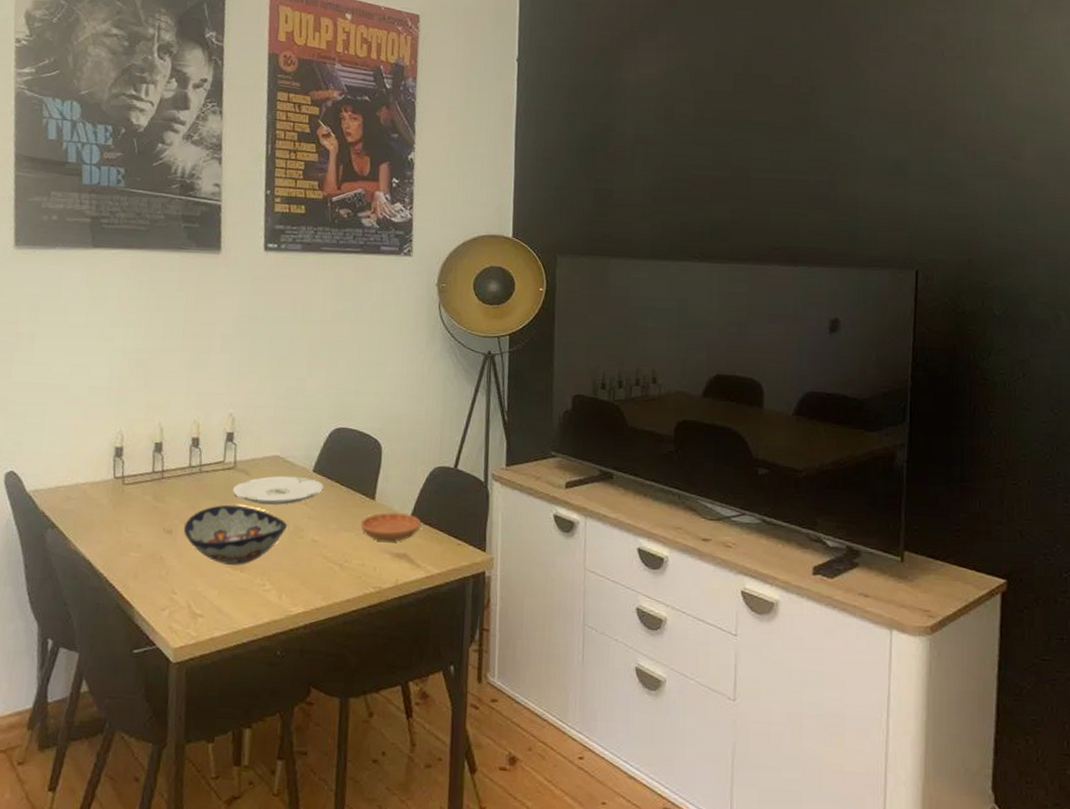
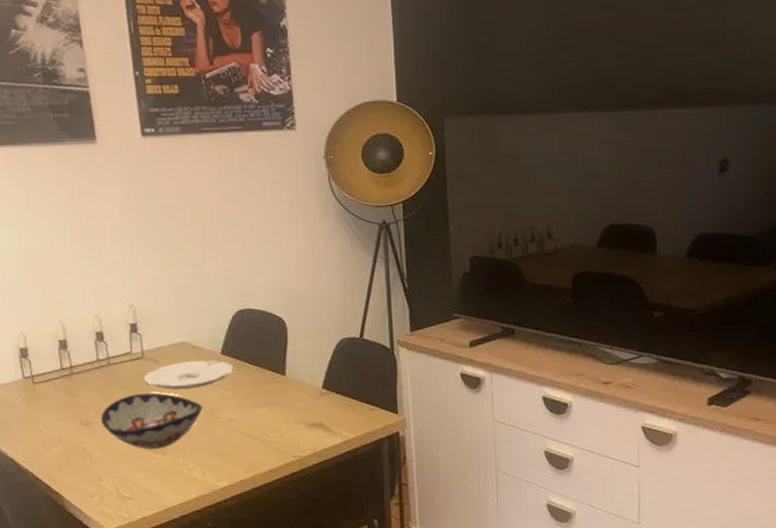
saucer: present [360,512,421,542] -> none [274,385,333,413]

